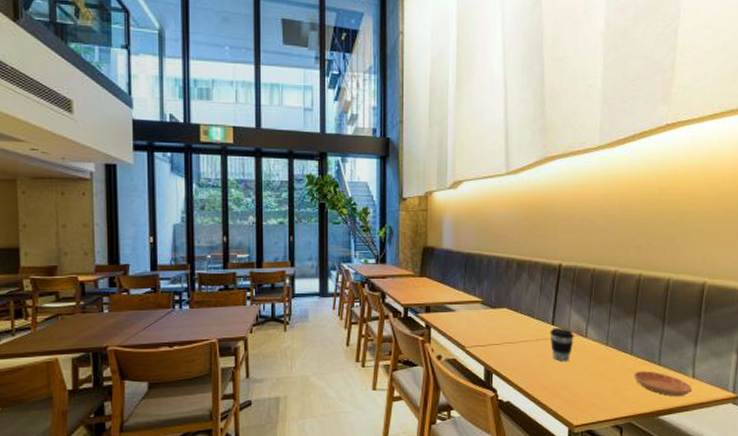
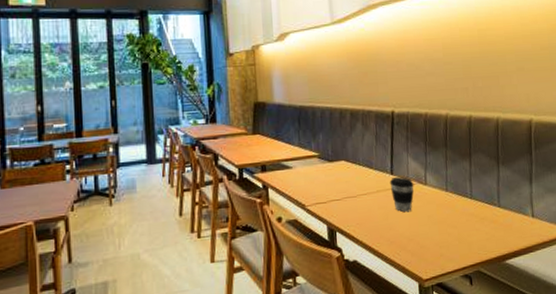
saucer: present [634,371,693,397] -> none [476,214,534,239]

